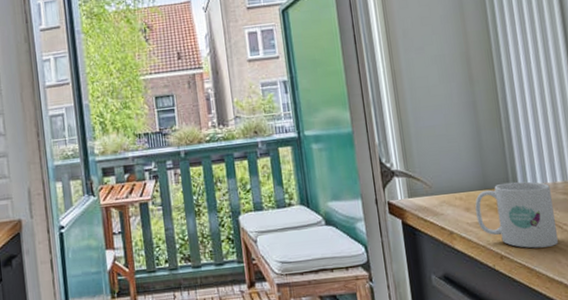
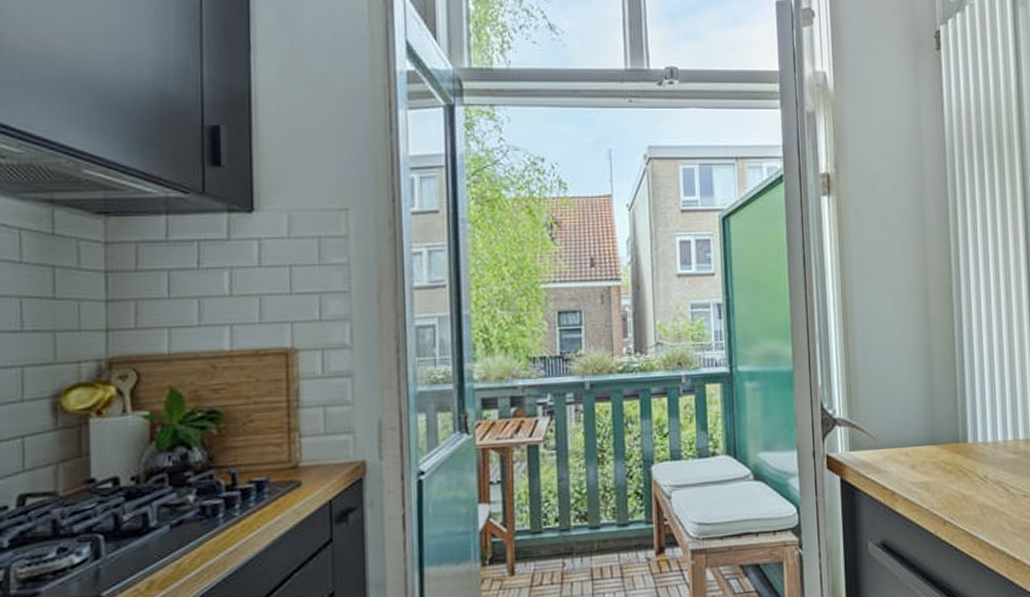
mug: present [475,181,558,249] -> none [921,437,1004,513]

